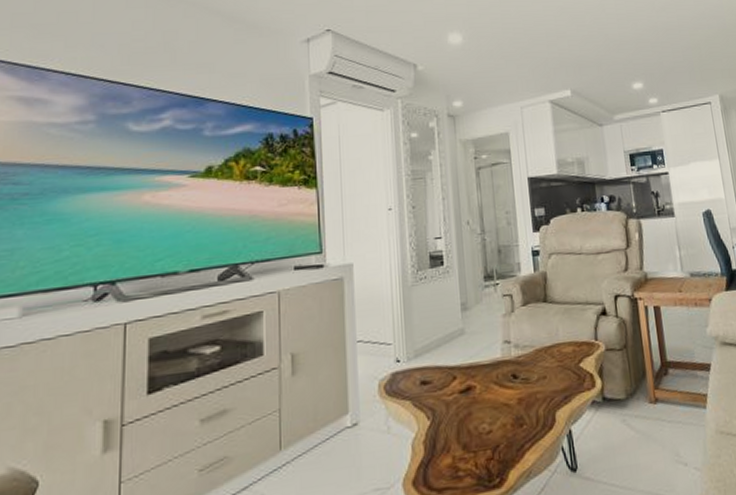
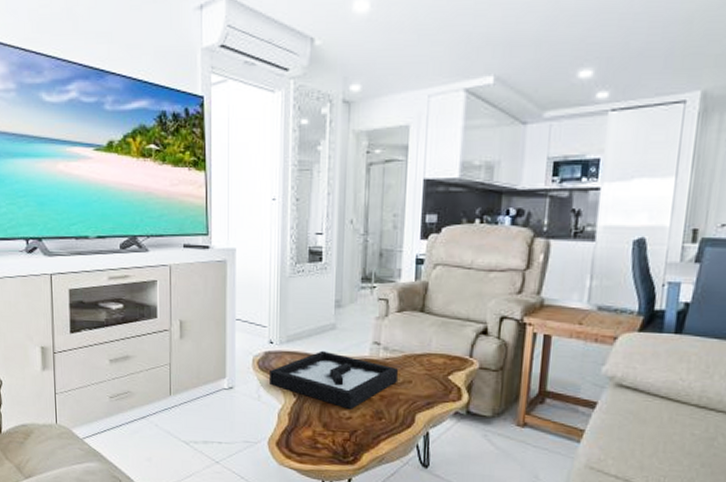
decorative tray: none [398,360,532,422] -> present [269,350,398,409]

